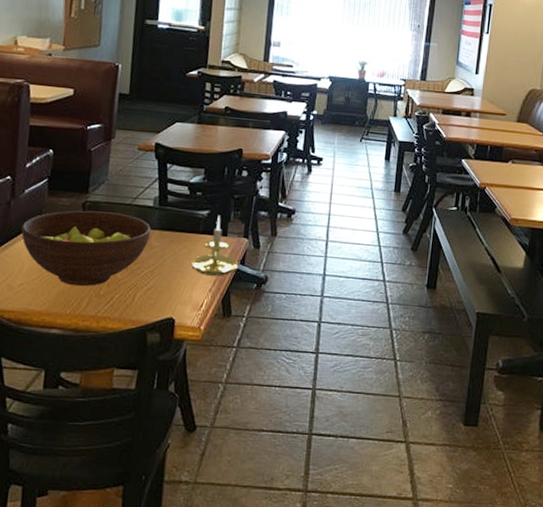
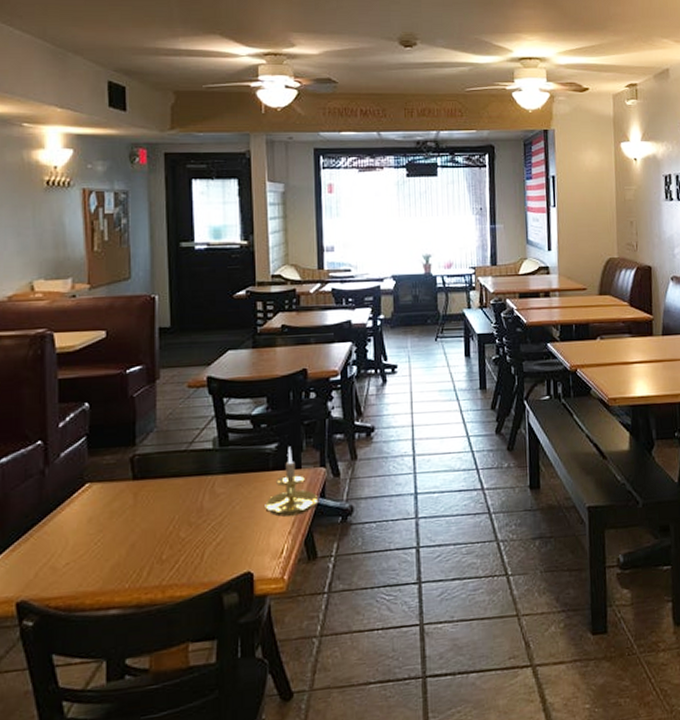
fruit bowl: present [21,210,151,287] -> none [60,462,214,555]

